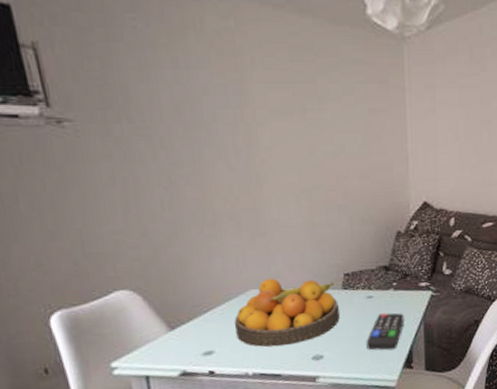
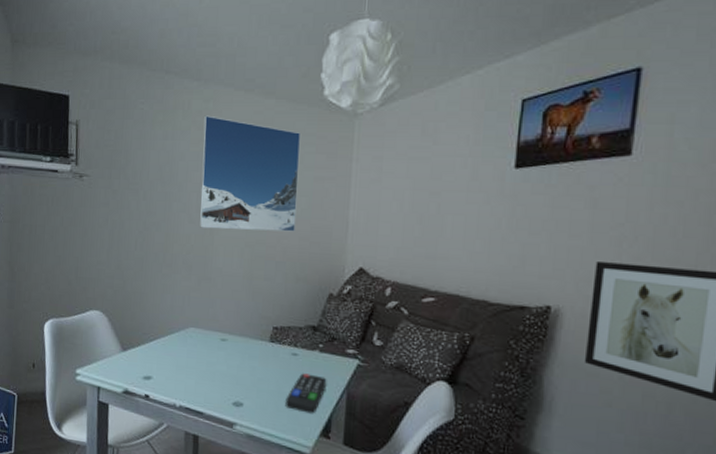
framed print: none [225,37,354,177] -> present [200,115,301,232]
fruit bowl: present [234,278,340,348] -> none [171,320,264,387]

